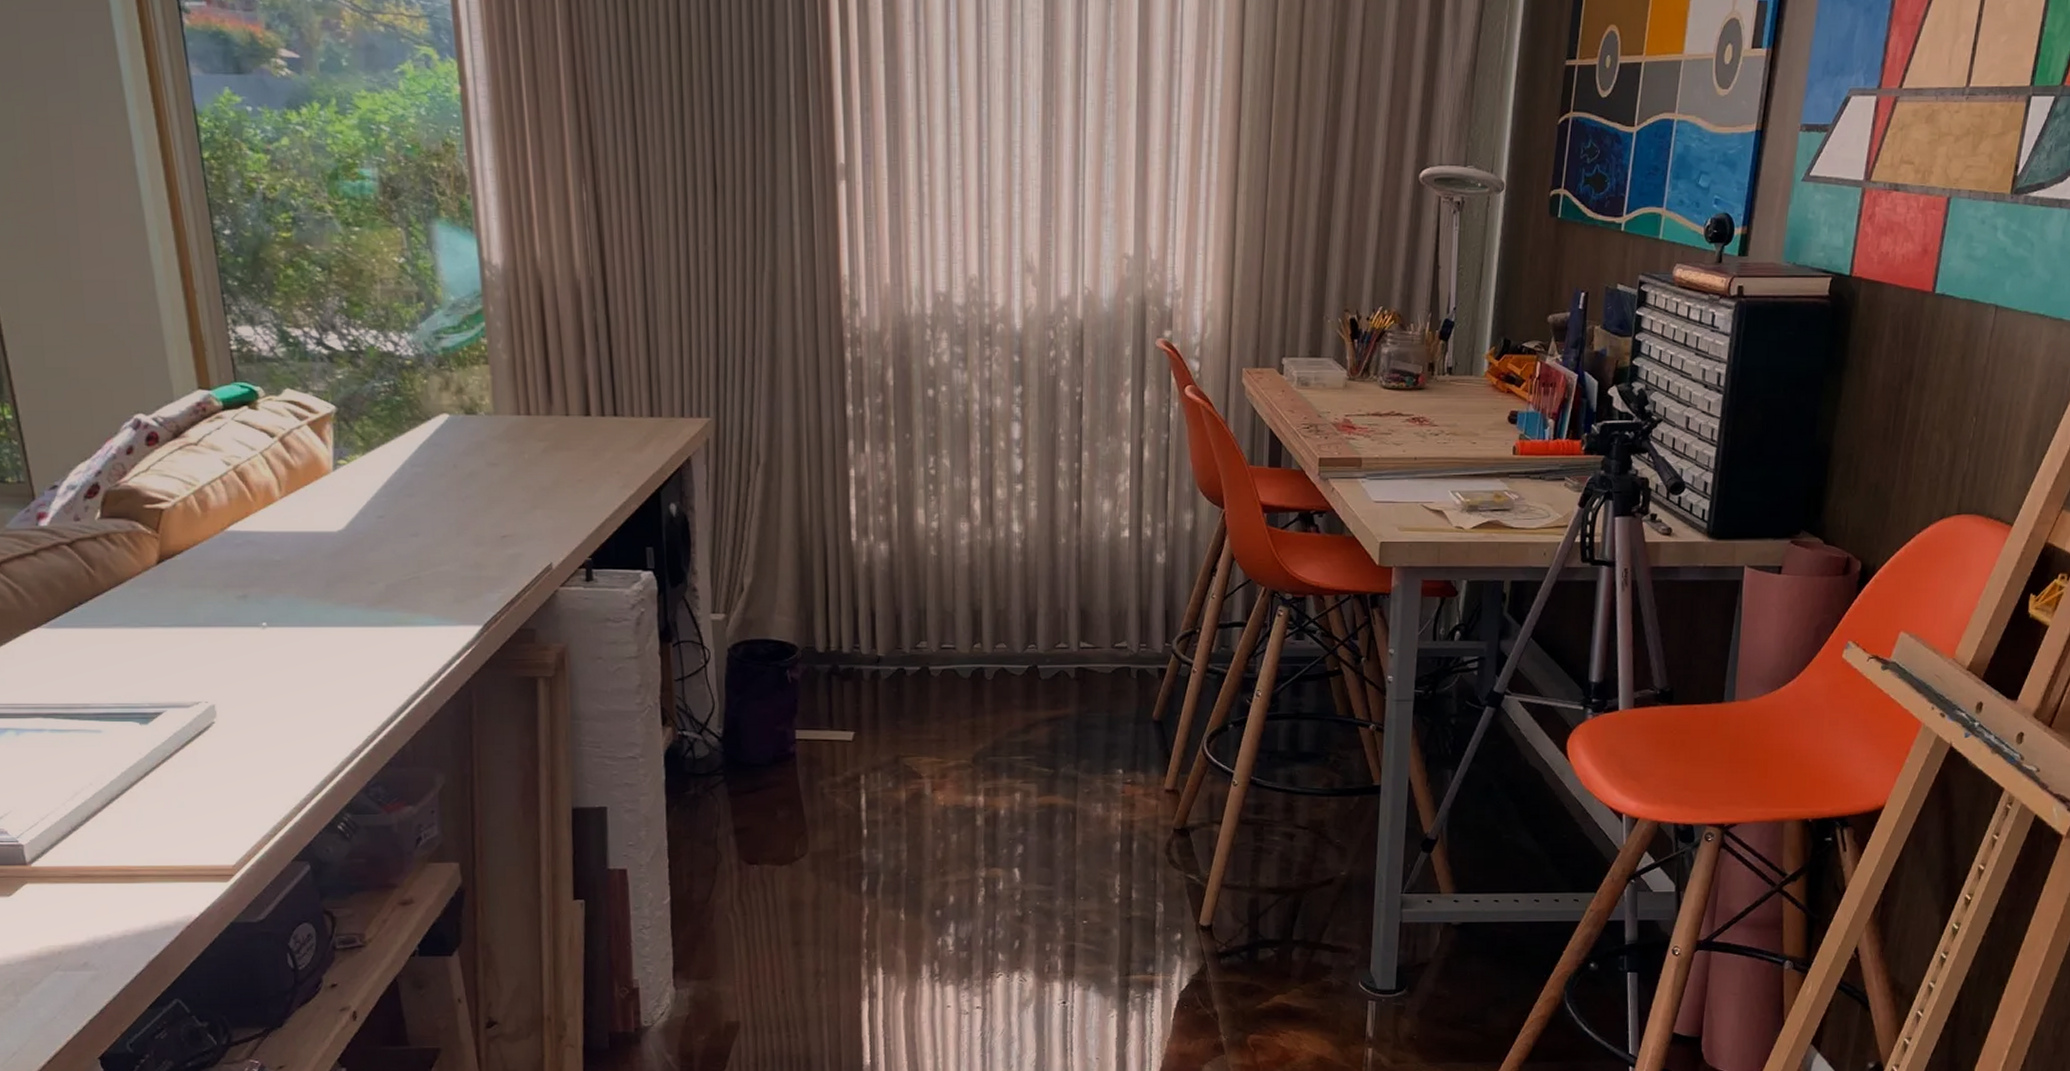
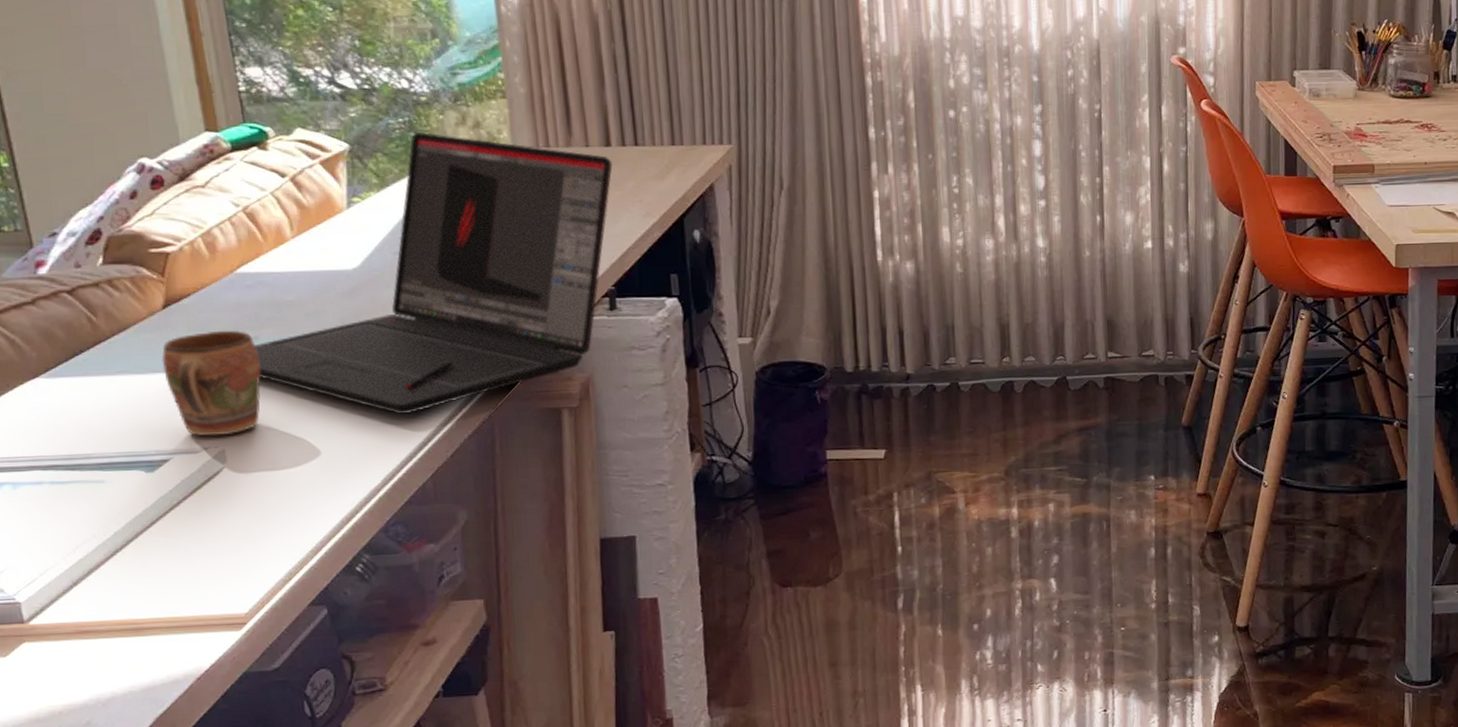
mug: none [155,587,250,691] -> present [161,330,261,437]
laptop: none [244,396,592,678] -> present [255,132,613,415]

